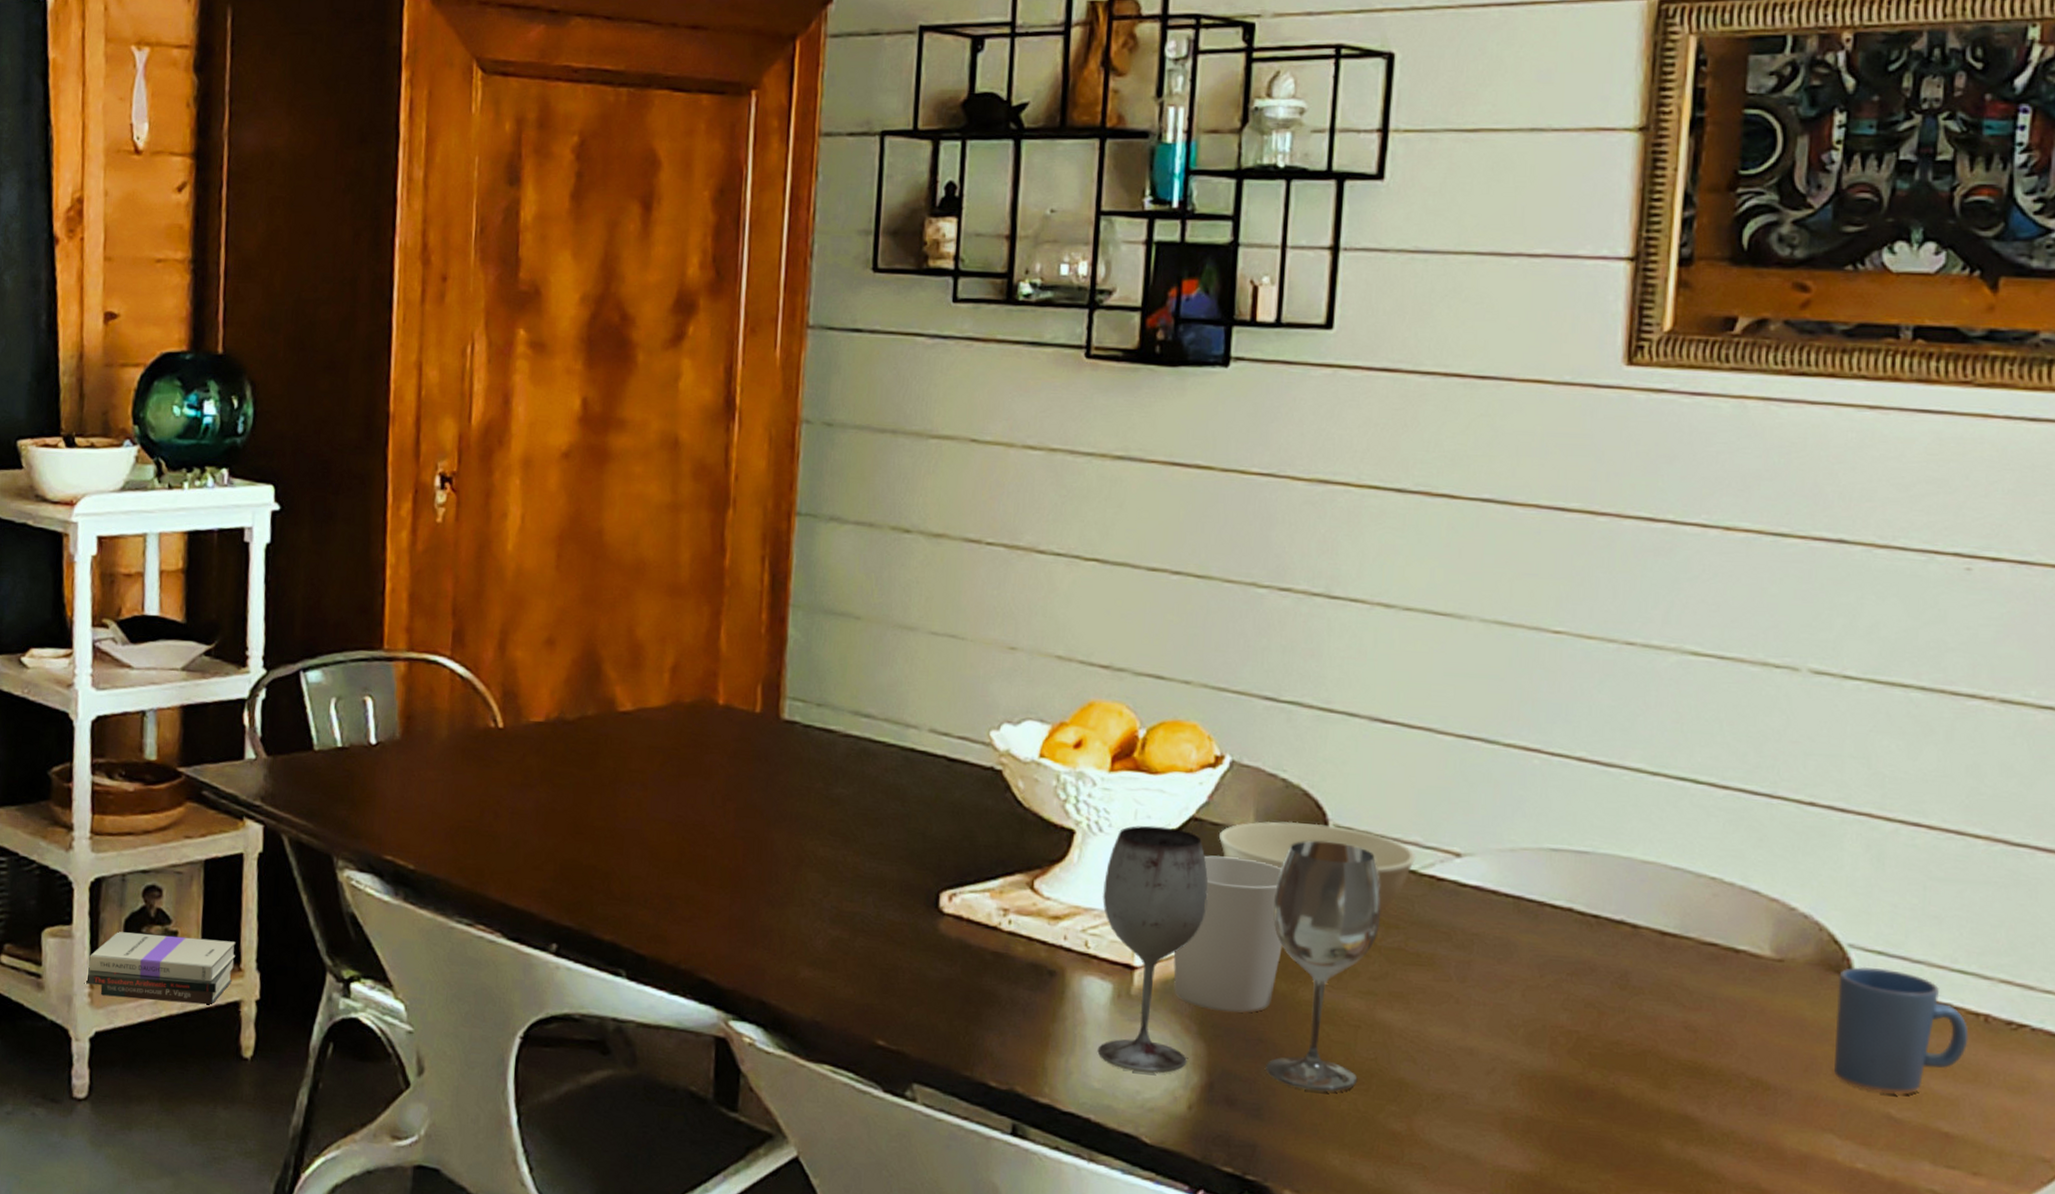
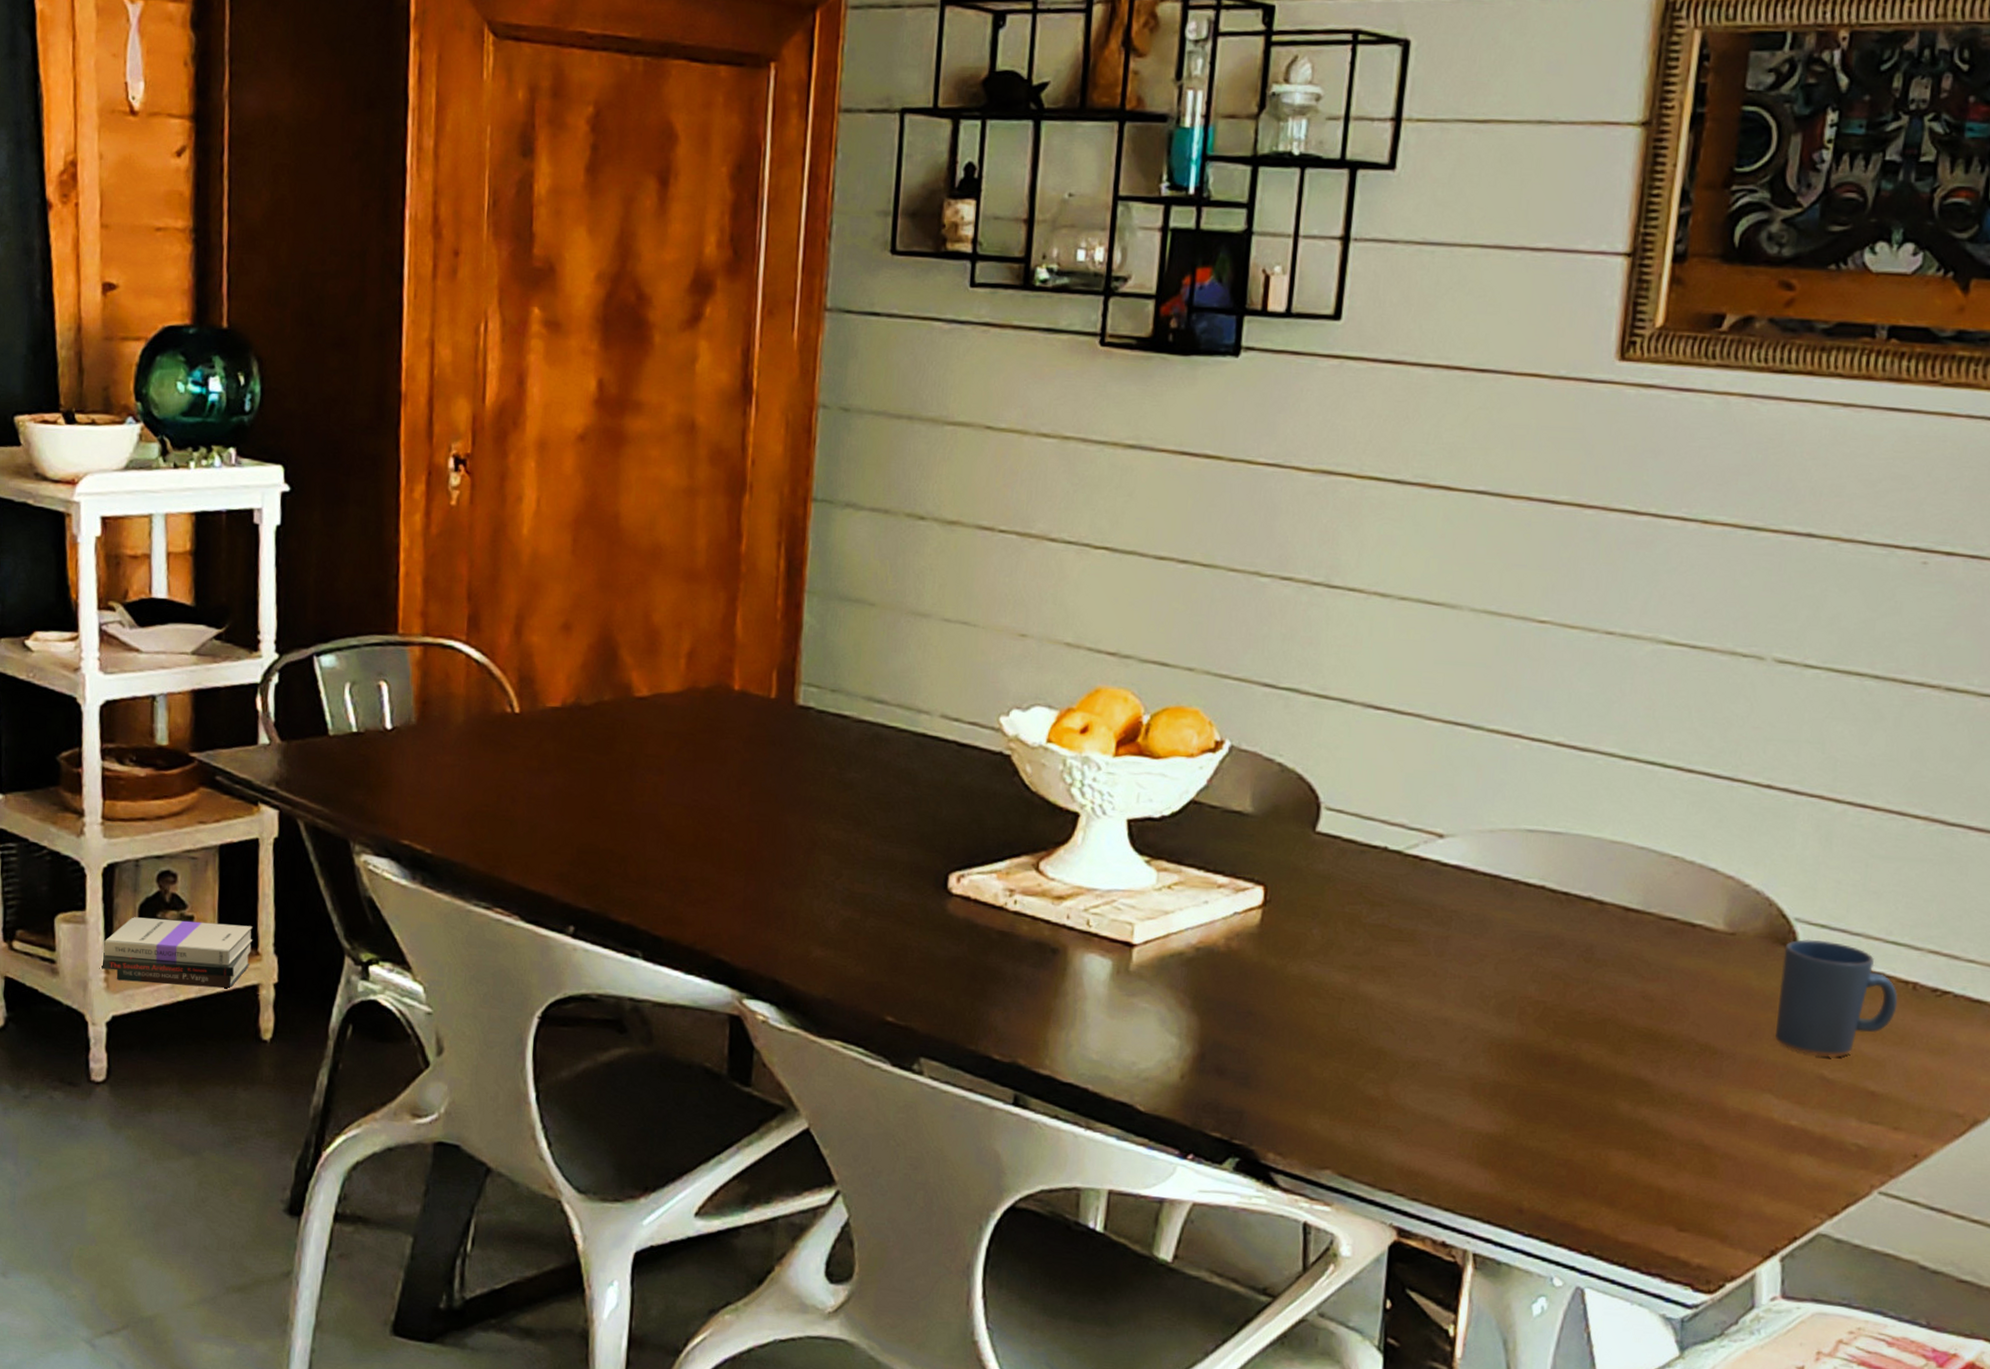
wineglass: present [1097,825,1382,1092] -> none [1096,808,1368,1061]
dixie cup: present [1173,855,1283,1013] -> none [1170,837,1275,987]
bowl: present [1218,821,1416,912] -> none [1216,804,1402,891]

